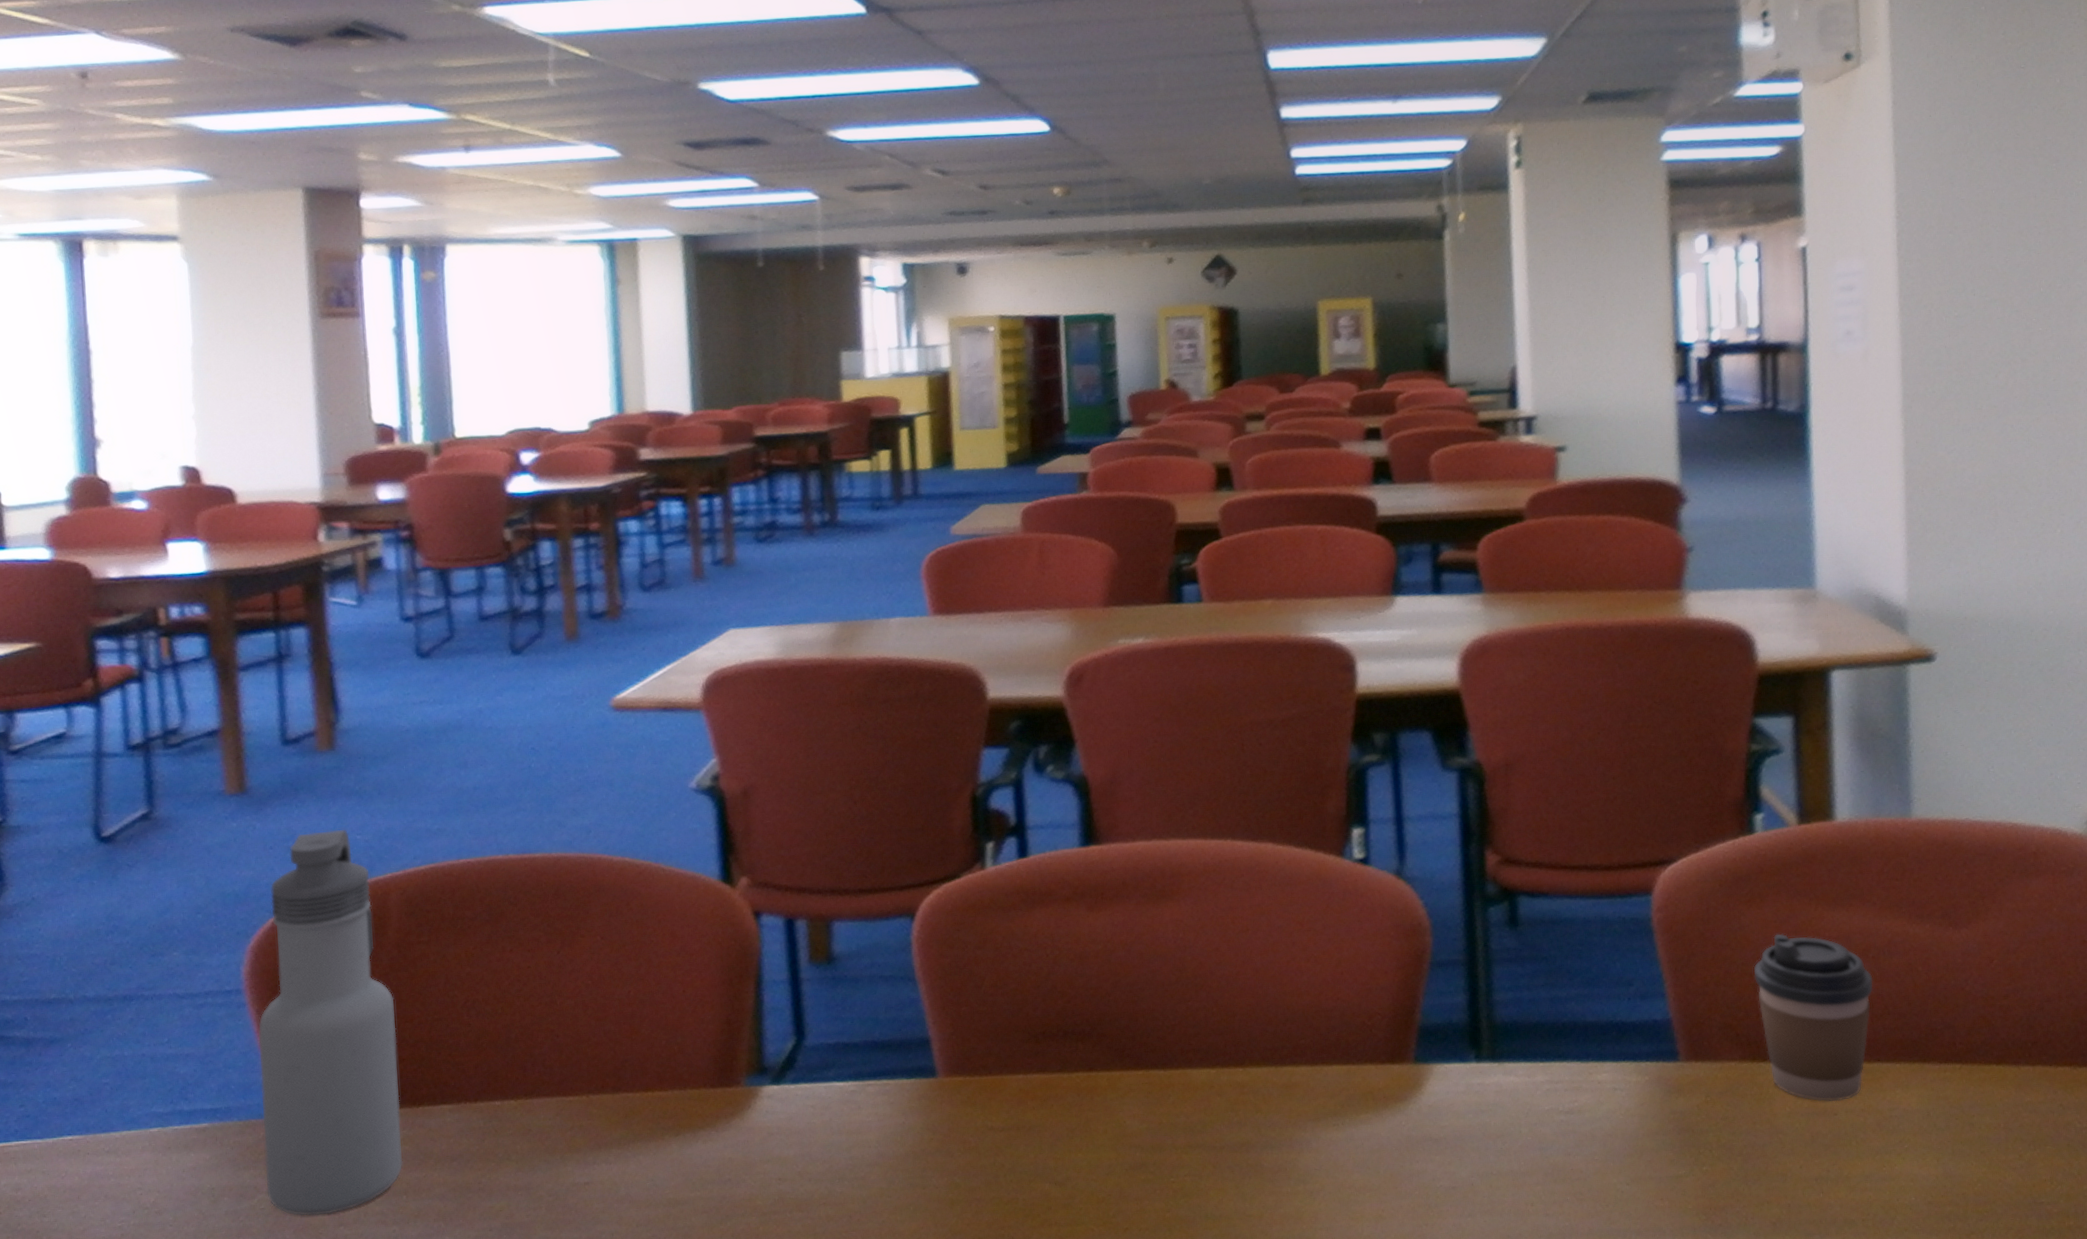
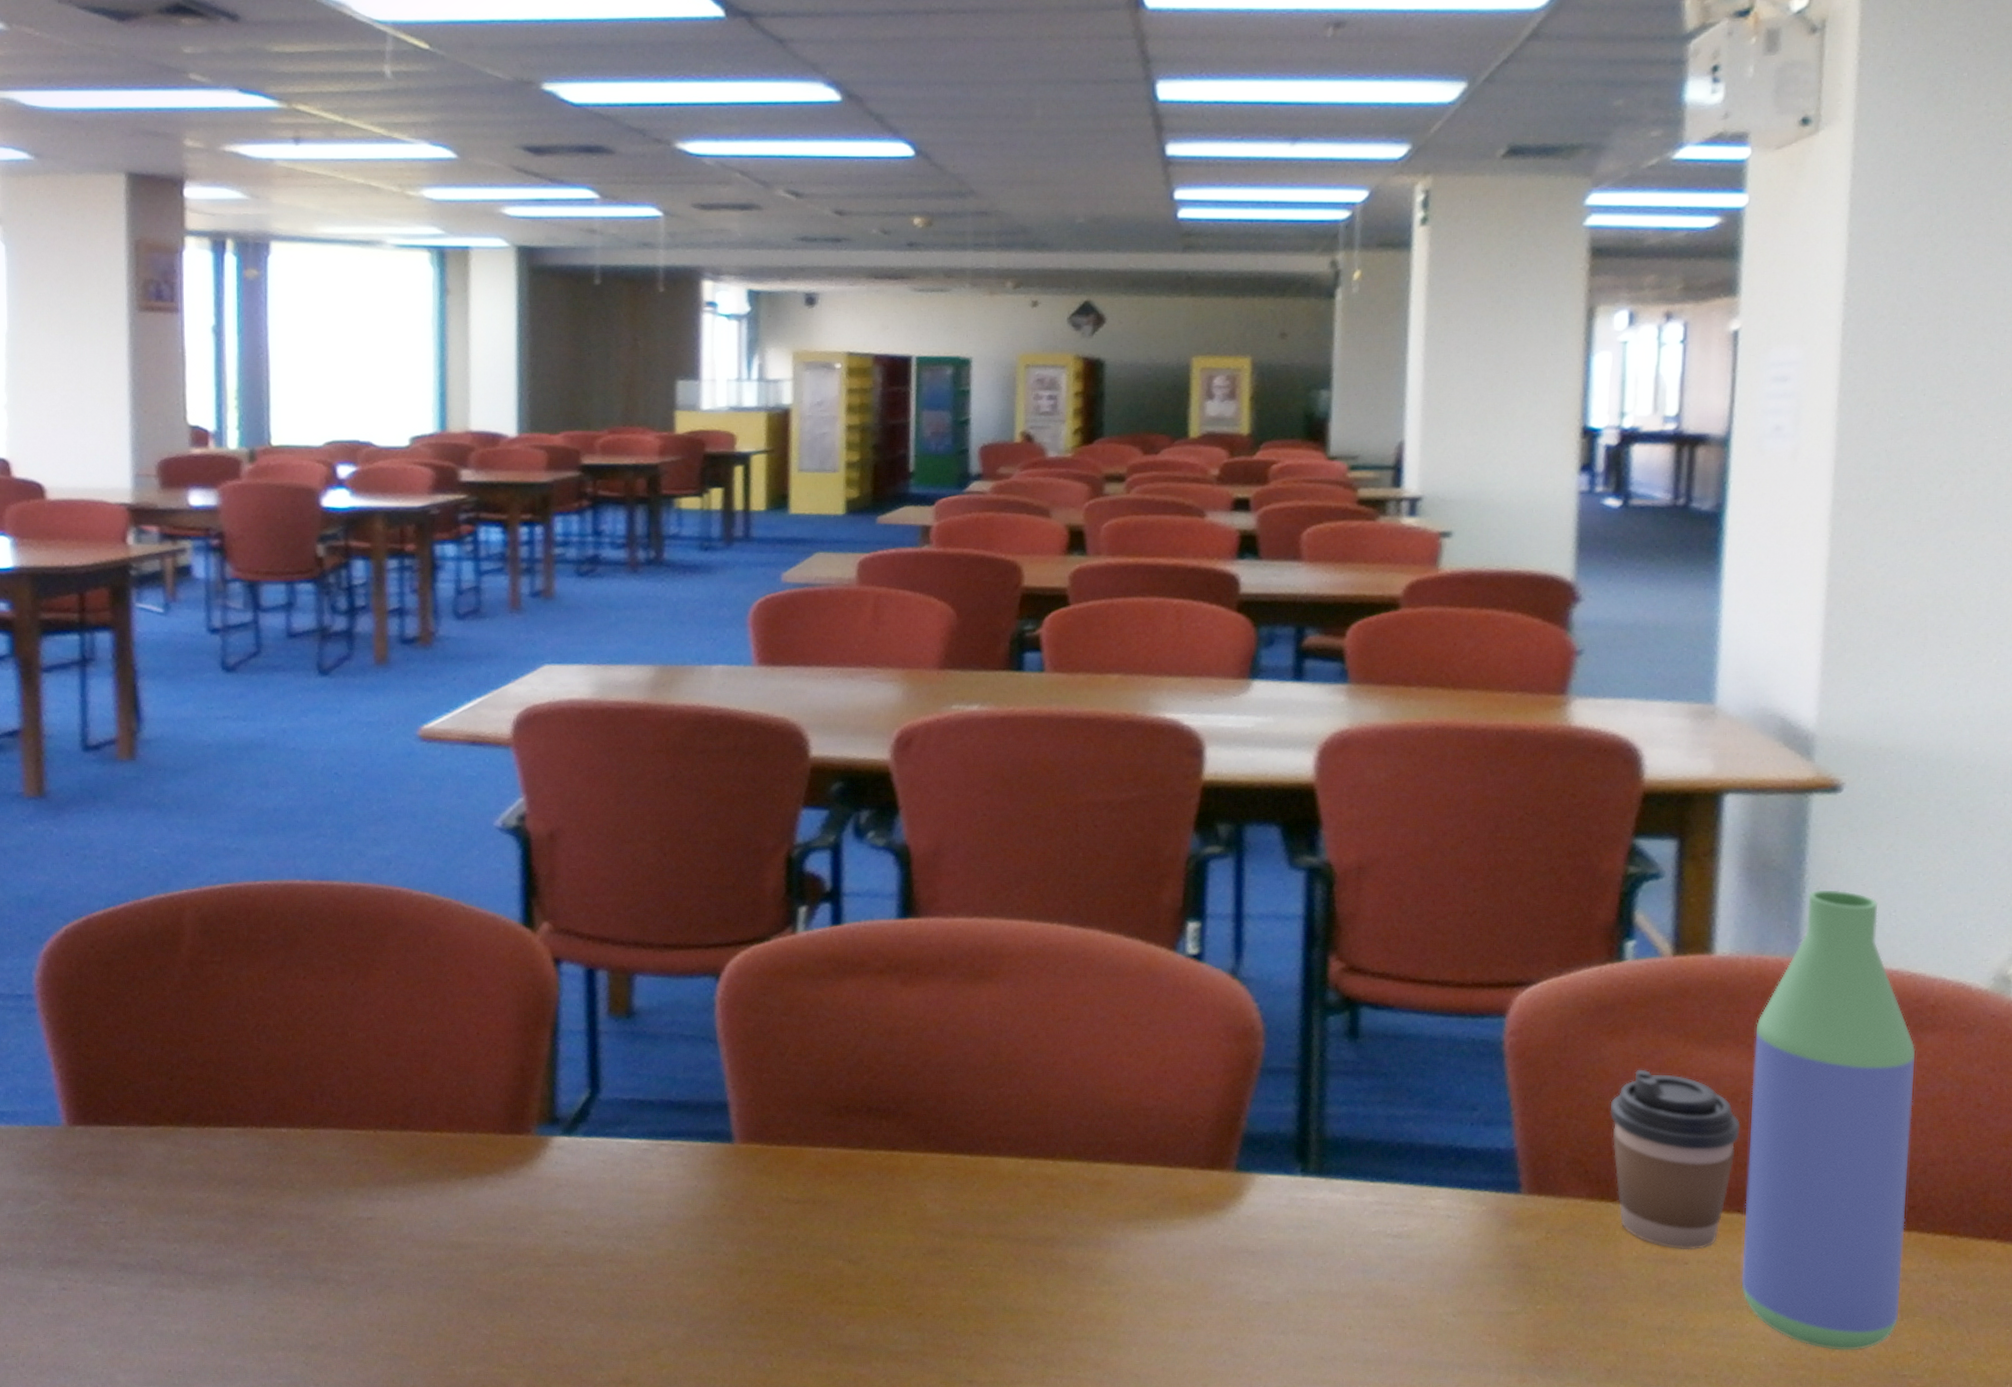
water bottle: present [258,829,403,1216] -> none [47,841,187,1227]
bottle: none [1878,751,2032,1185] -> present [1741,889,1916,1351]

